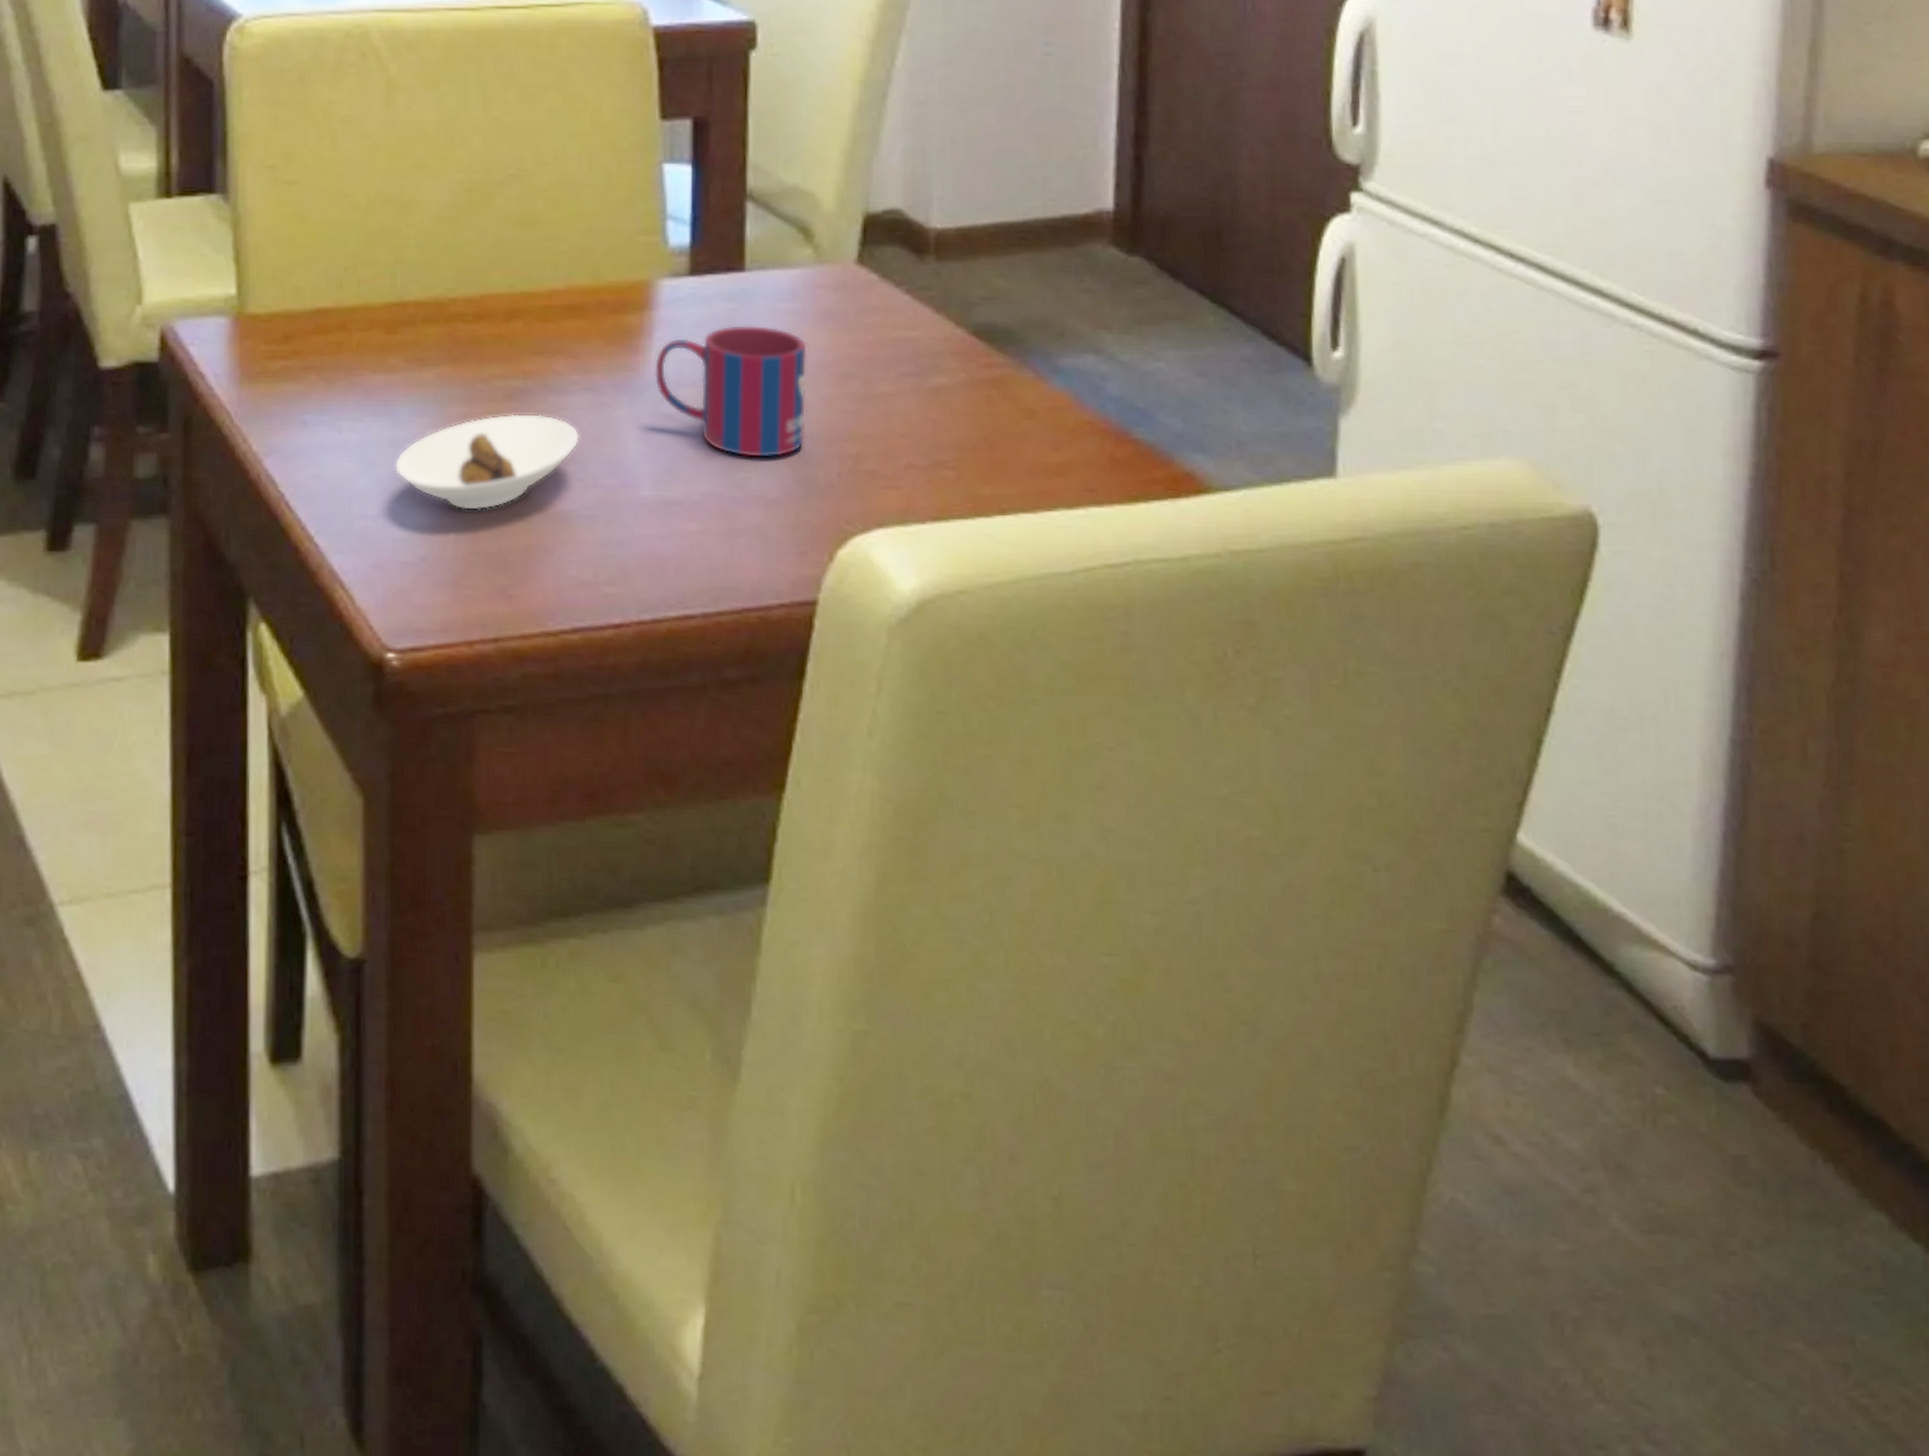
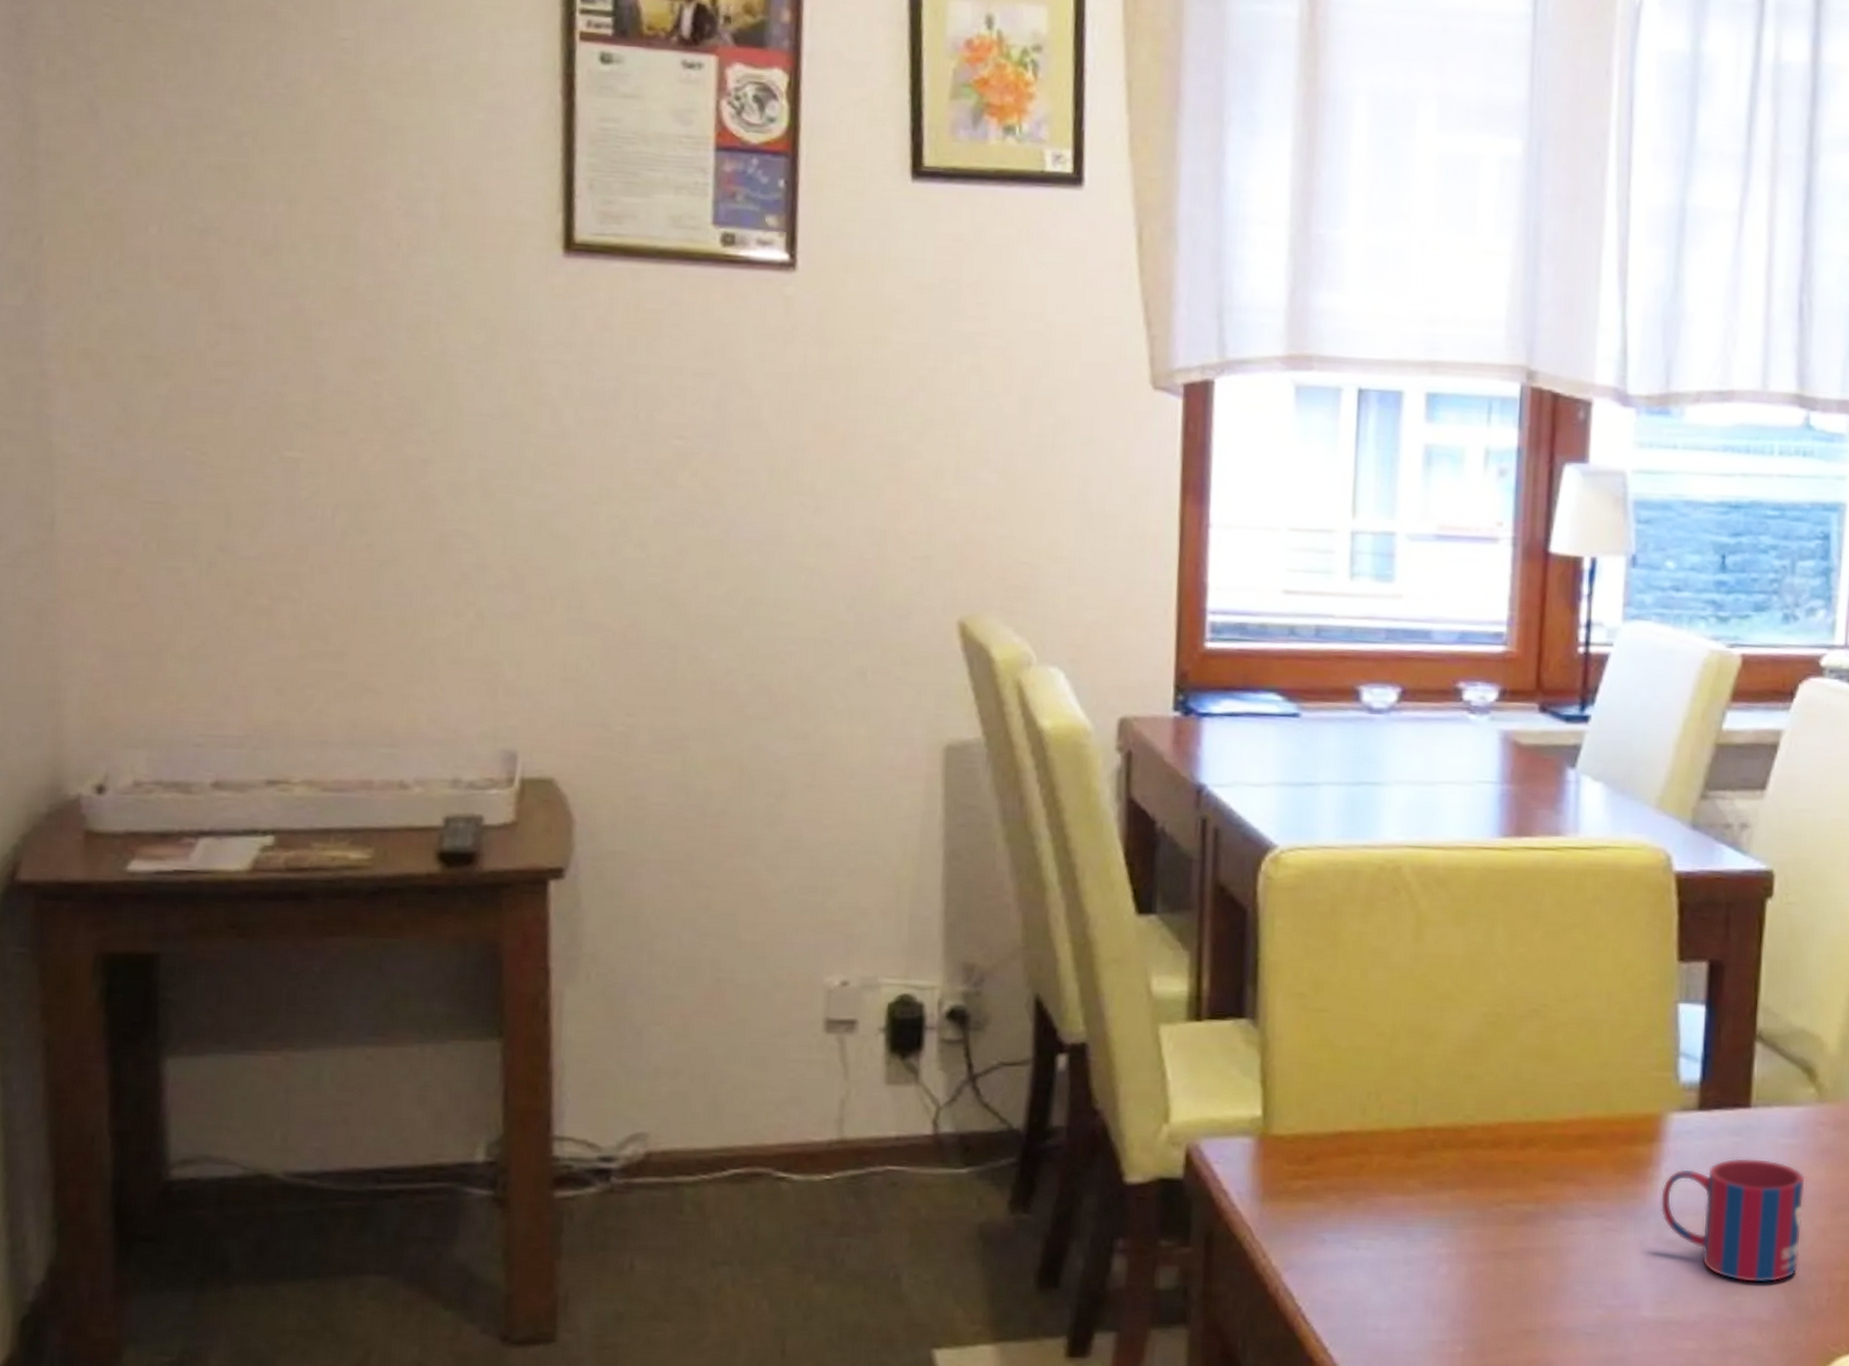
saucer: present [394,413,580,510] -> none [1408,1236,1587,1326]

